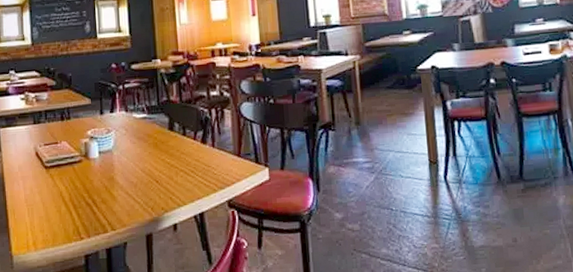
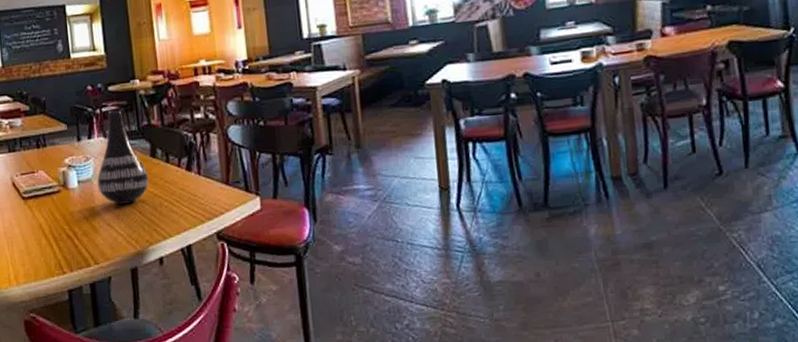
vase: none [117,87,166,174] -> present [97,110,149,205]

